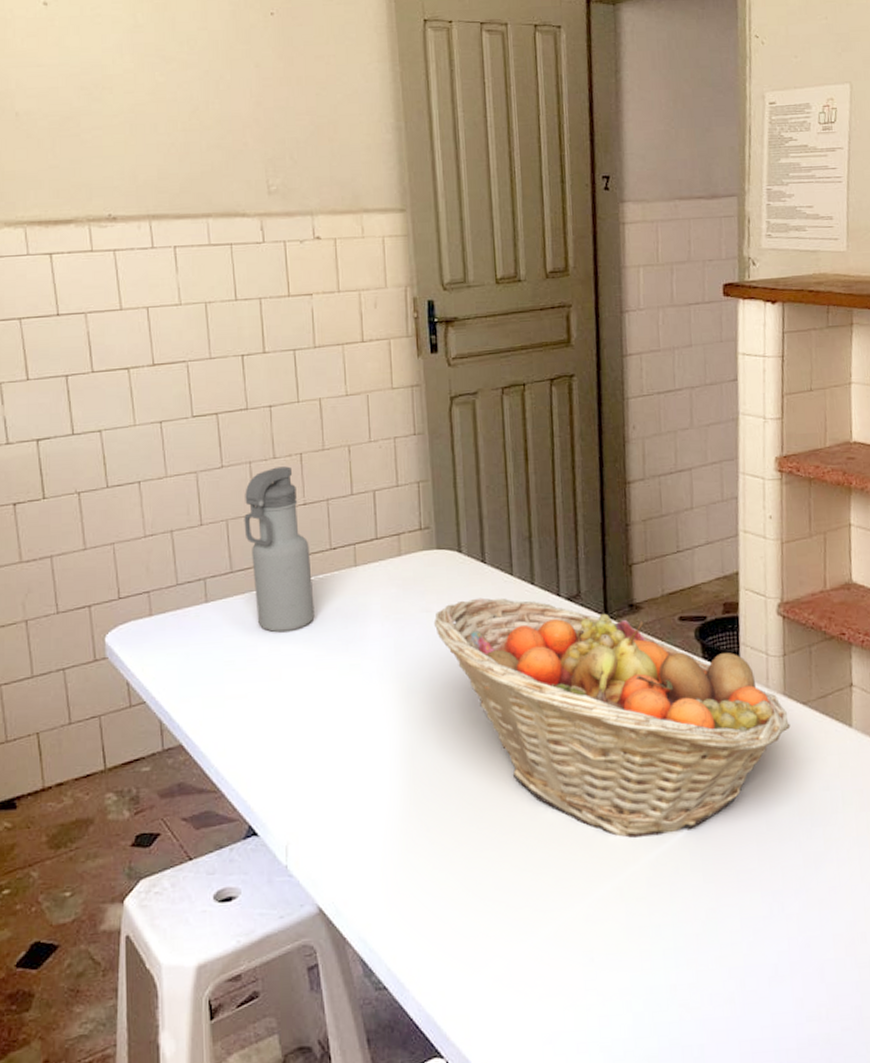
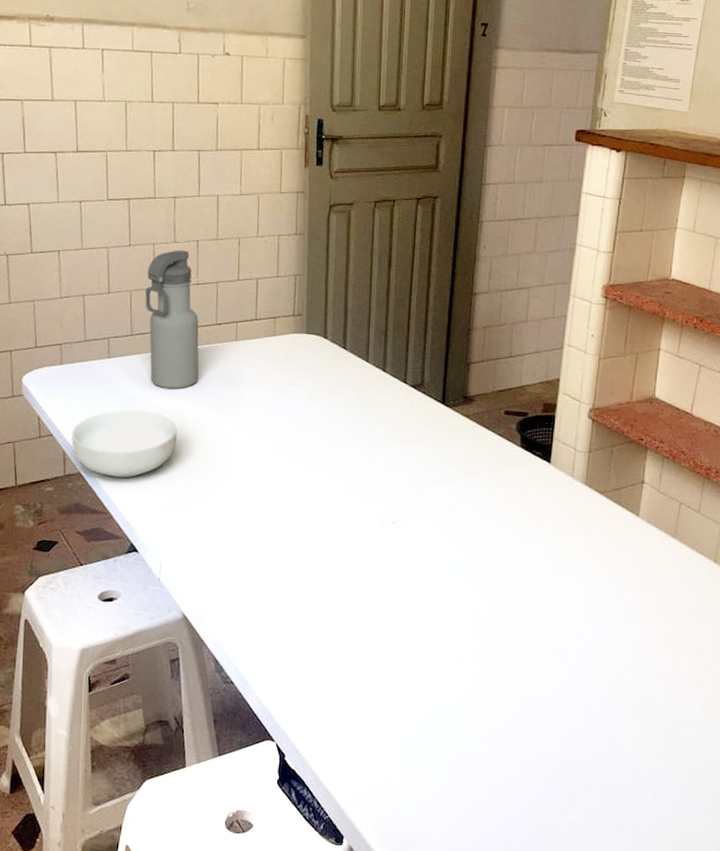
cereal bowl: none [168,661,295,747] -> present [71,409,177,478]
fruit basket: present [433,597,791,838] -> none [298,378,588,587]

